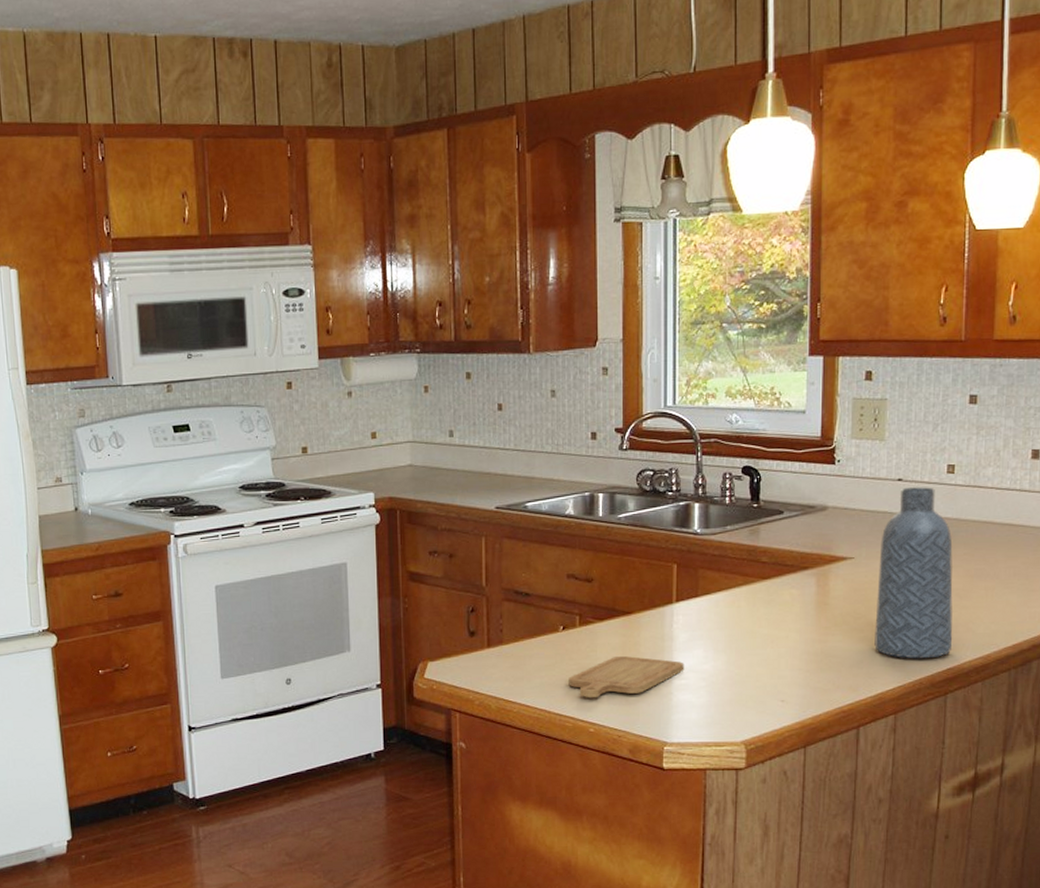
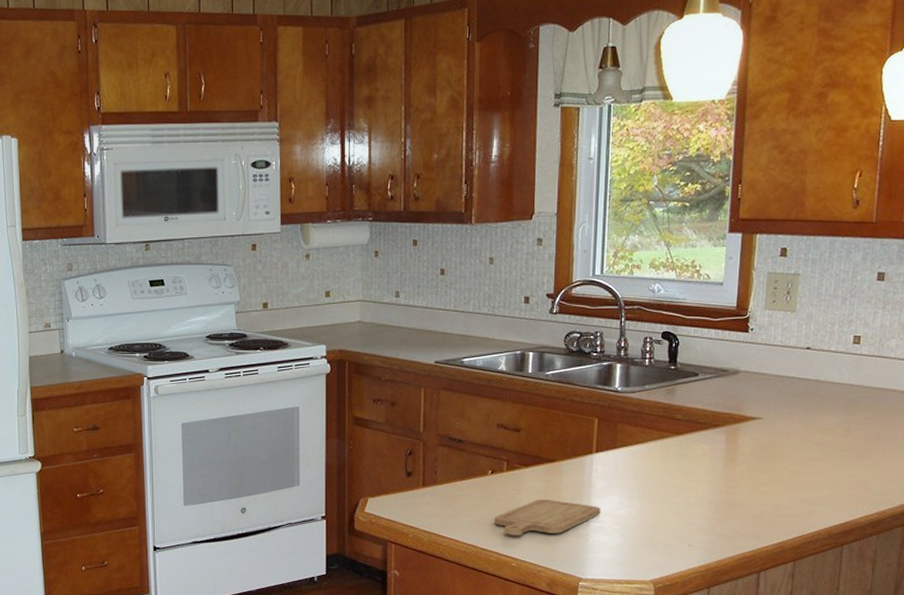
vase: present [874,487,953,659] -> none [777,355,855,512]

